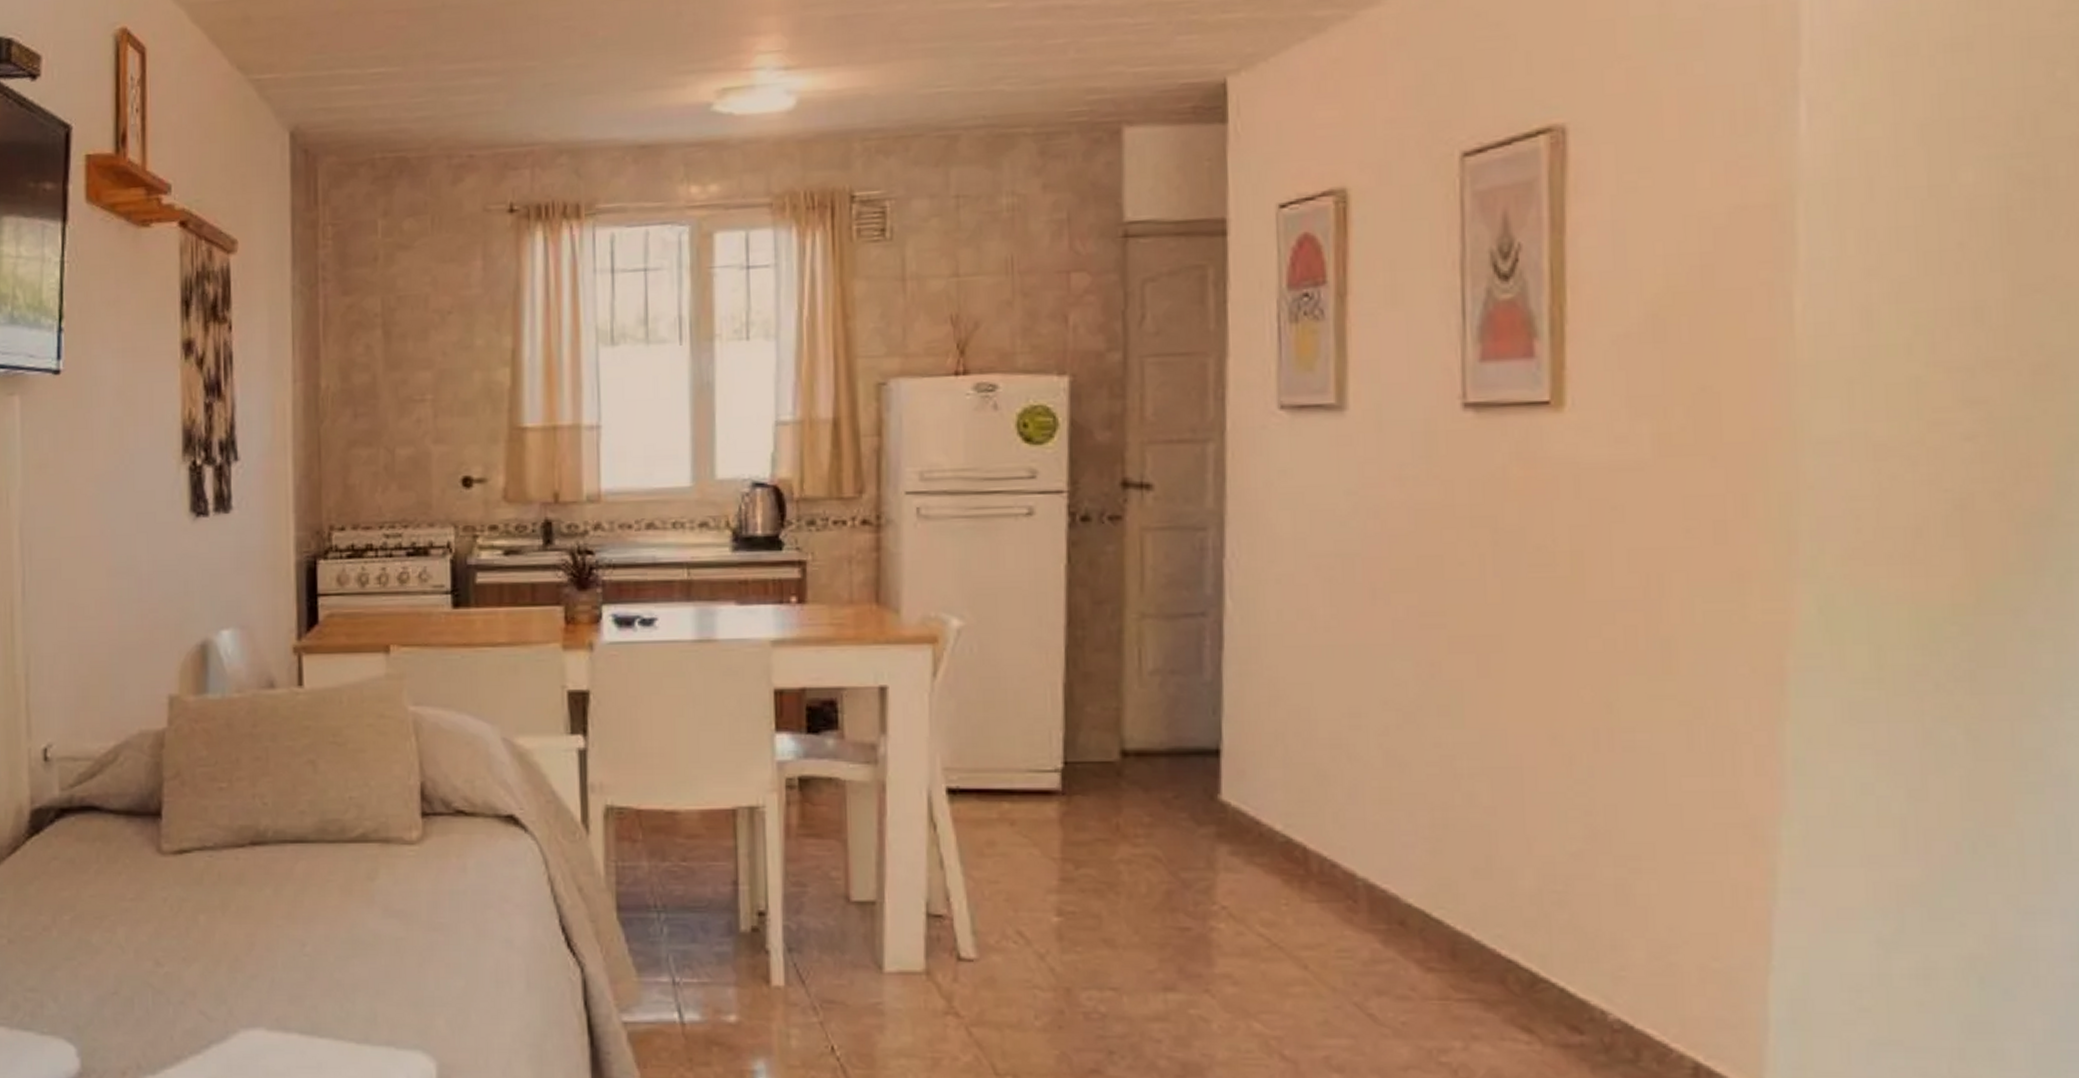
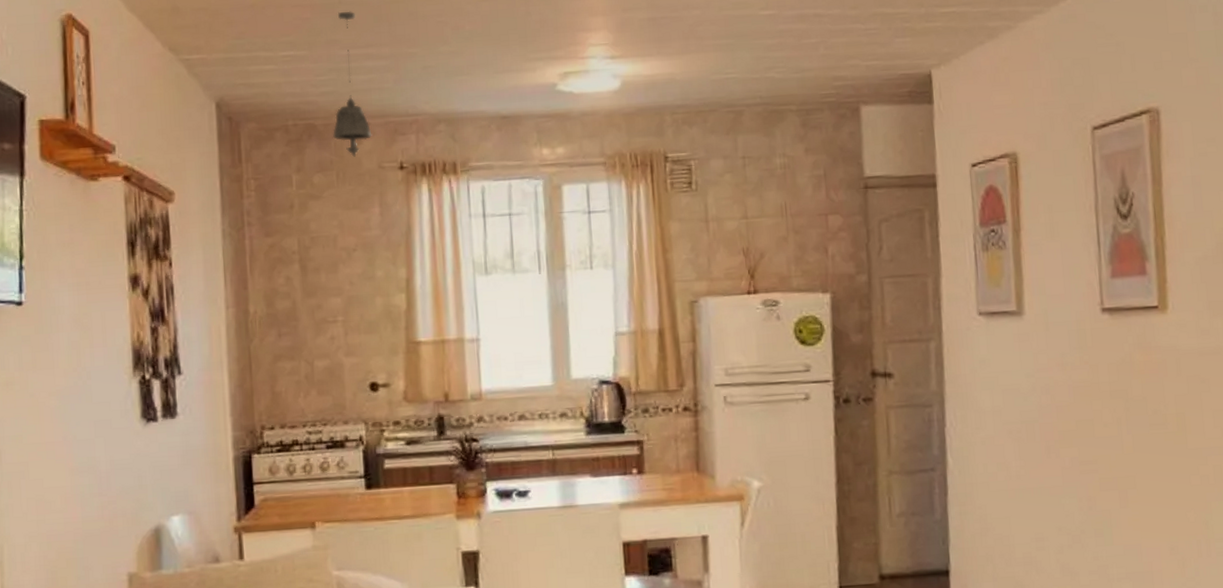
pendant light: none [427,16,475,198] -> present [332,11,371,157]

